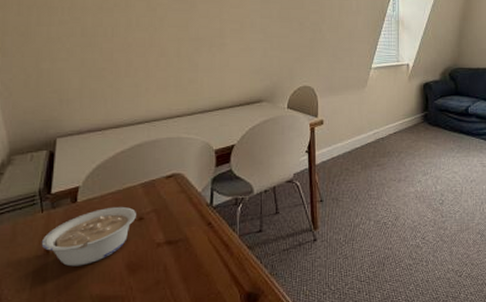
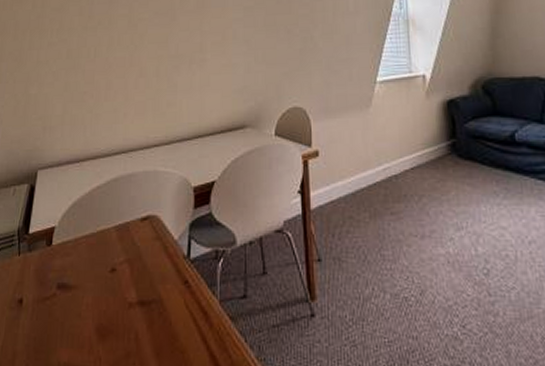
legume: present [41,206,136,267] -> none [15,253,109,324]

